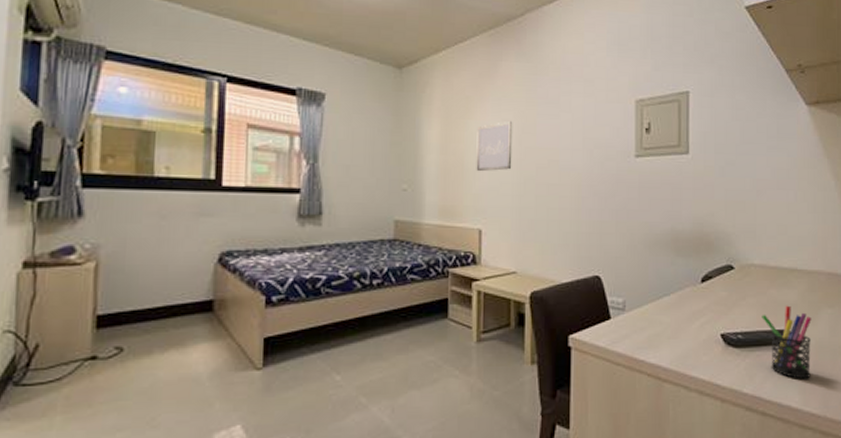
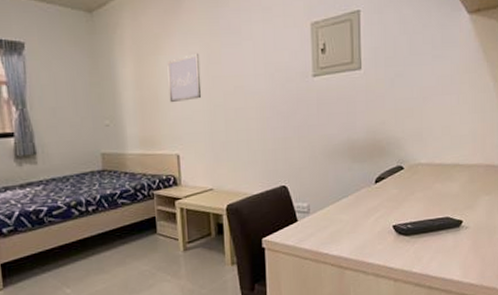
pen holder: present [762,305,812,379] -> none [428,196,471,257]

